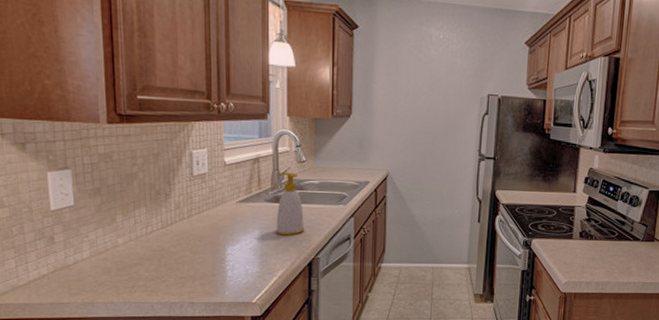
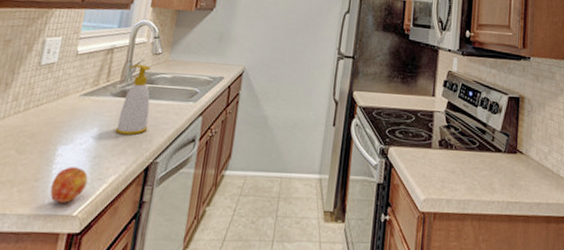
apple: none [227,264,259,293] -> present [49,167,88,203]

